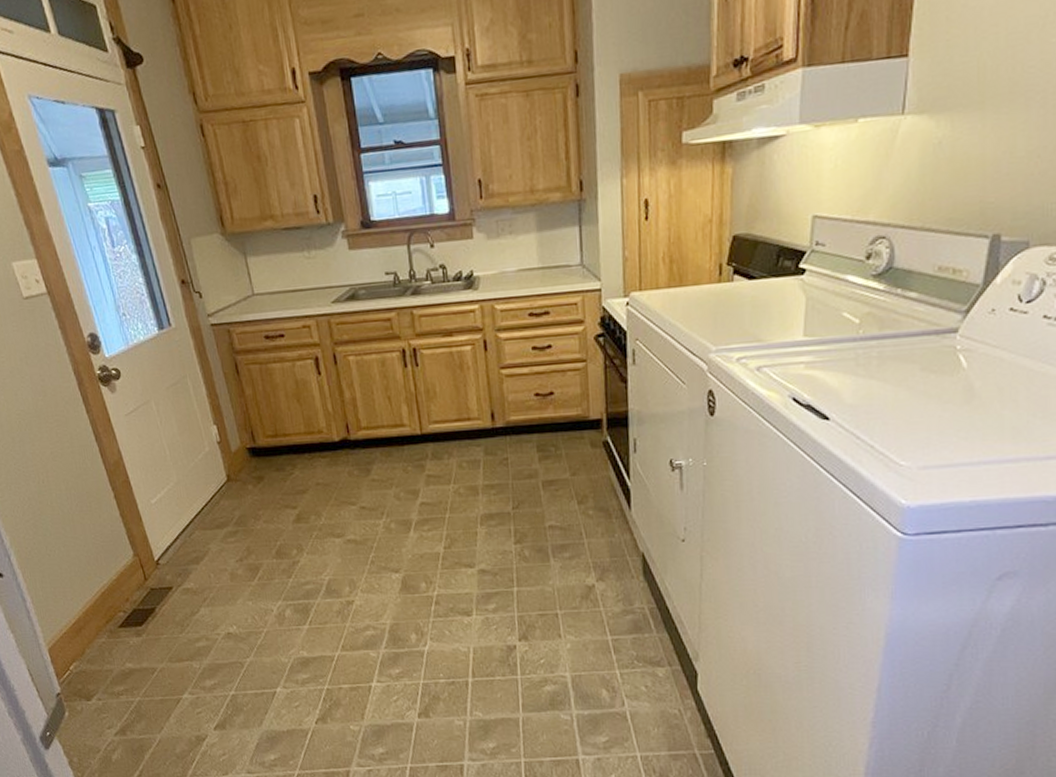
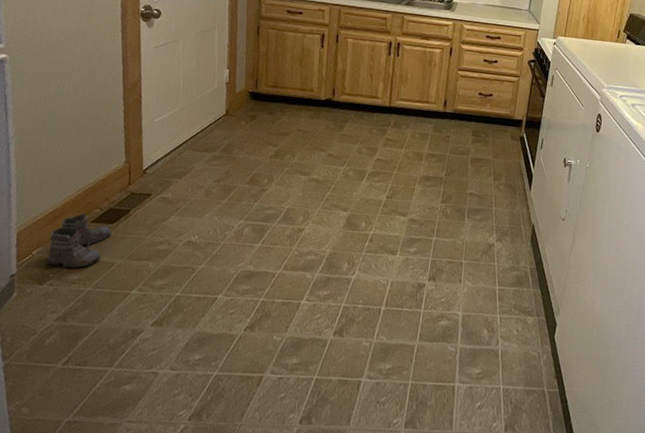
boots: none [82,618,144,689] -> present [47,213,112,275]

